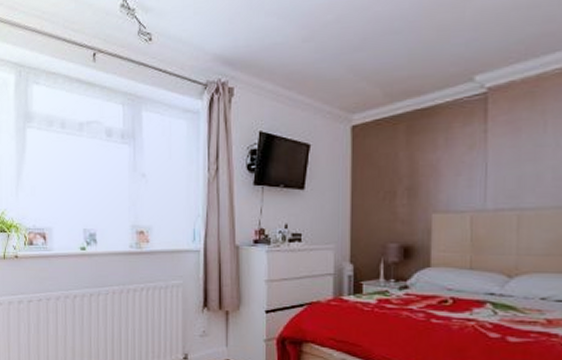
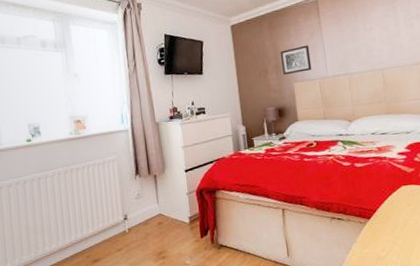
wall art: none [418,162,464,202] -> present [281,45,312,75]

